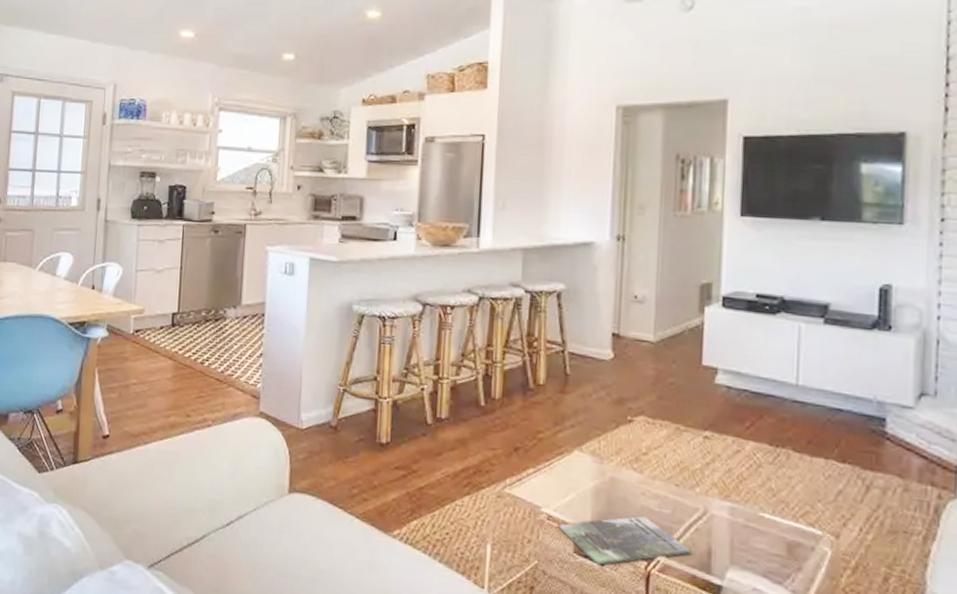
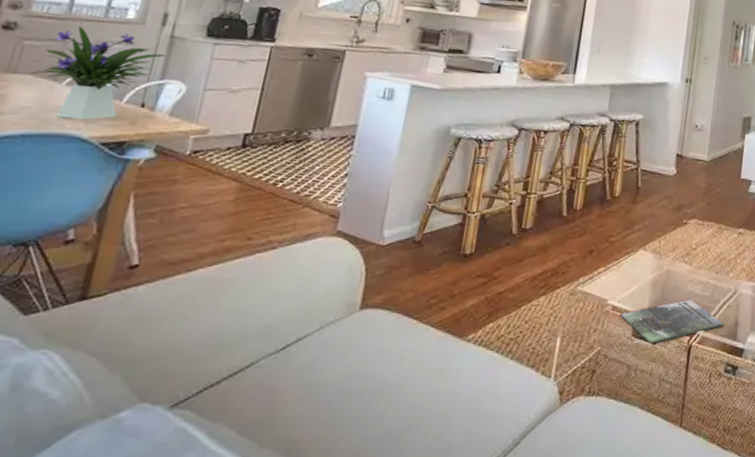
flower arrangement: none [13,217,104,303] -> present [29,27,166,121]
toaster: present [181,198,215,224] -> none [269,21,313,47]

